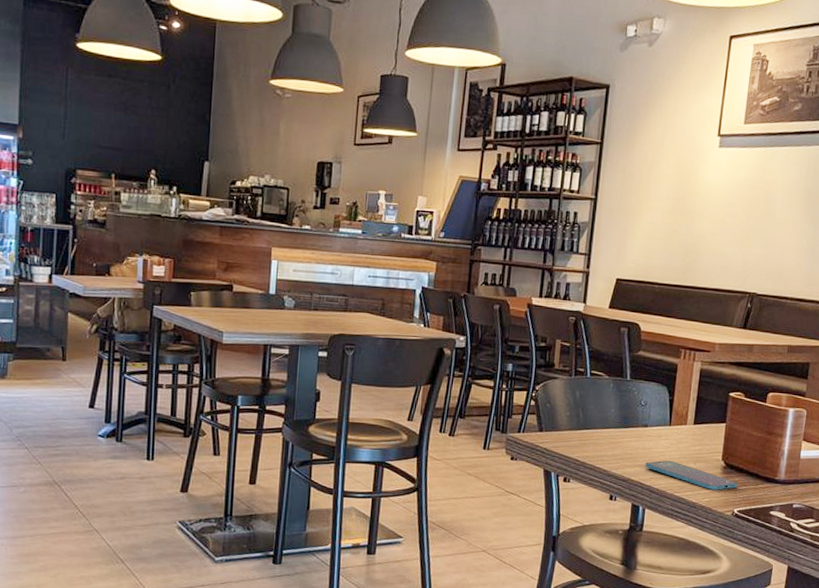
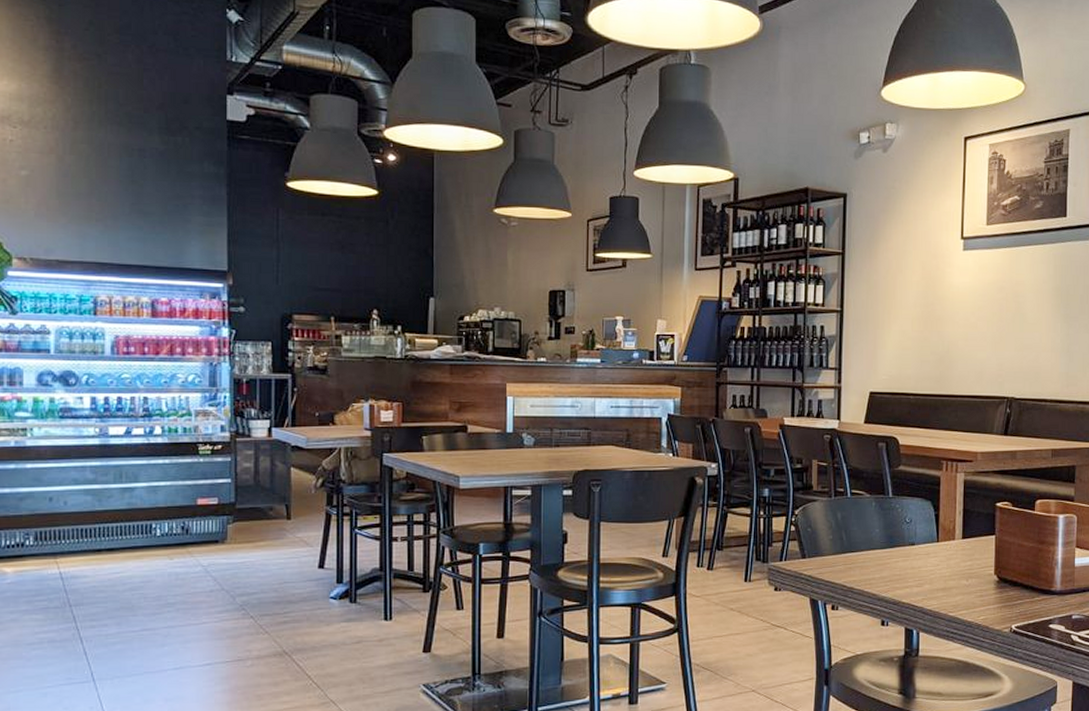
smartphone: present [645,460,738,490] -> none [916,578,1013,607]

